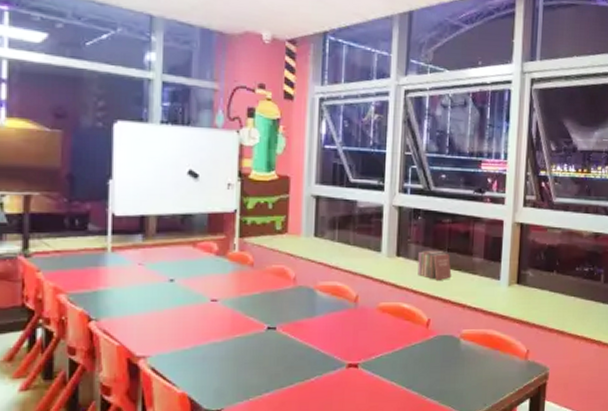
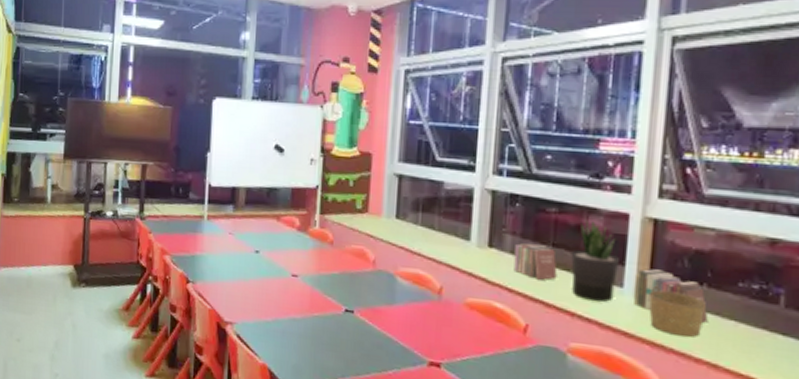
planter: none [462,227,498,293] -> present [571,219,621,302]
books: none [507,262,557,301] -> present [634,268,709,323]
basket: none [517,277,556,313] -> present [648,286,706,337]

